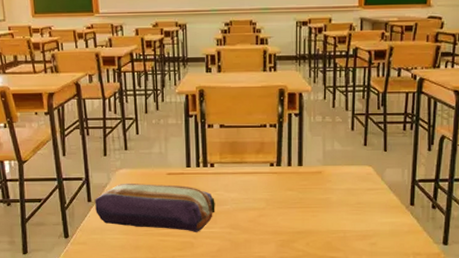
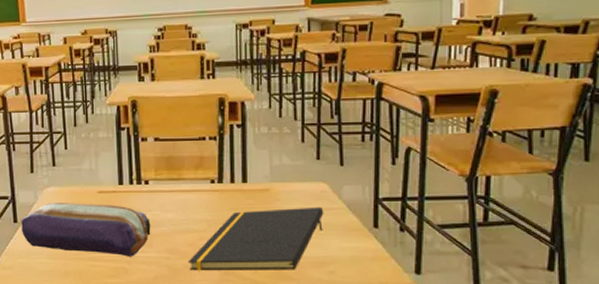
notepad: none [249,187,369,244] -> present [188,206,324,271]

